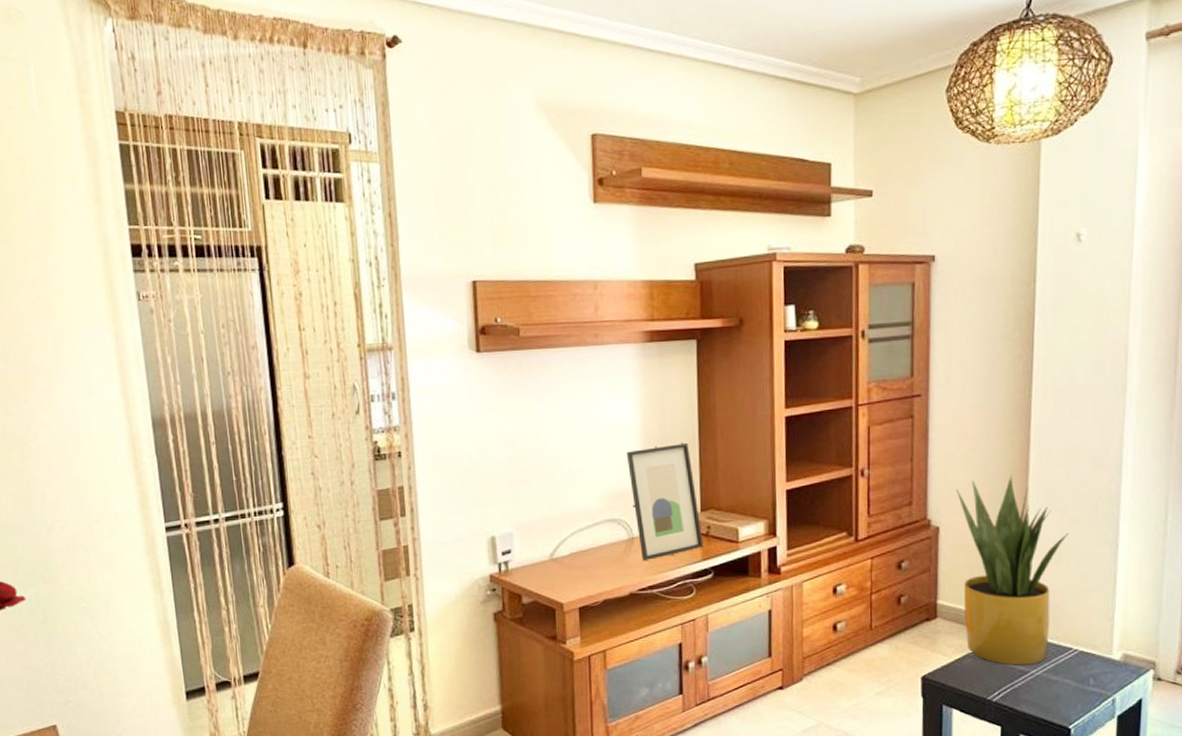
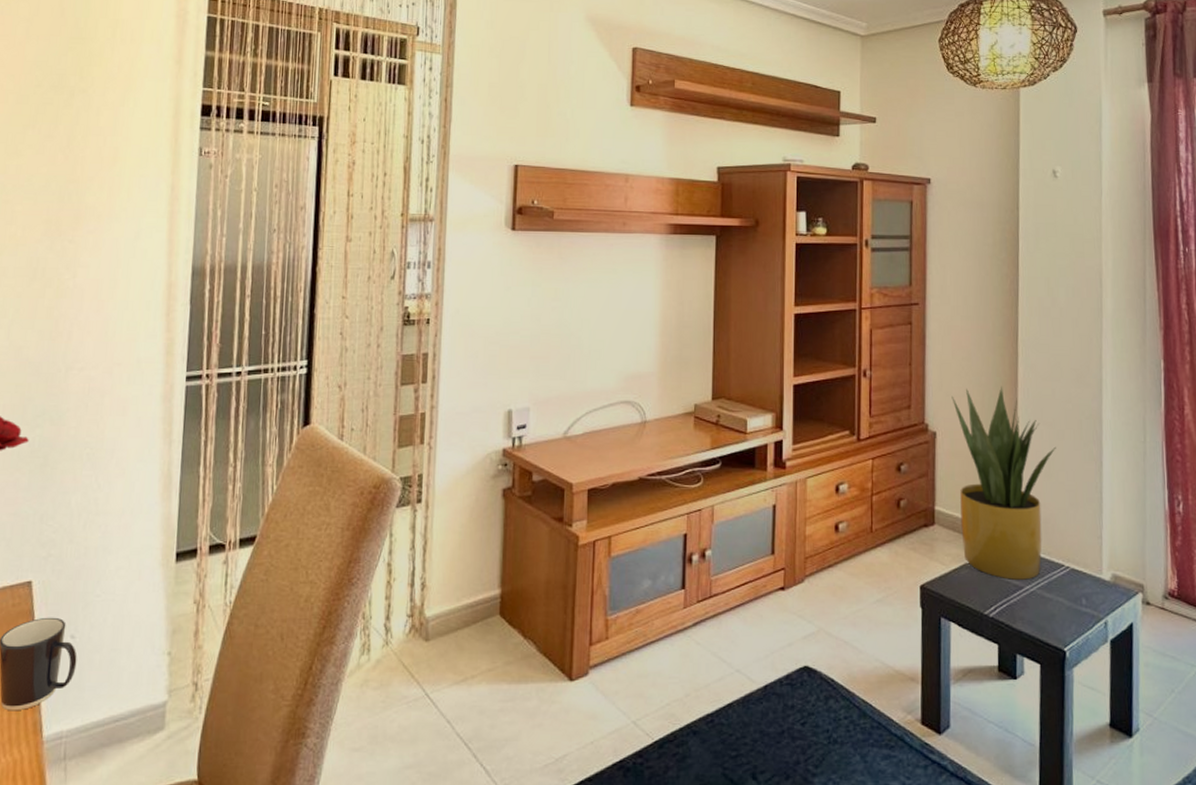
picture frame: present [626,441,704,560] -> none [644,330,713,445]

